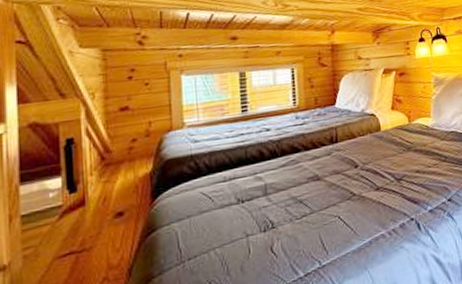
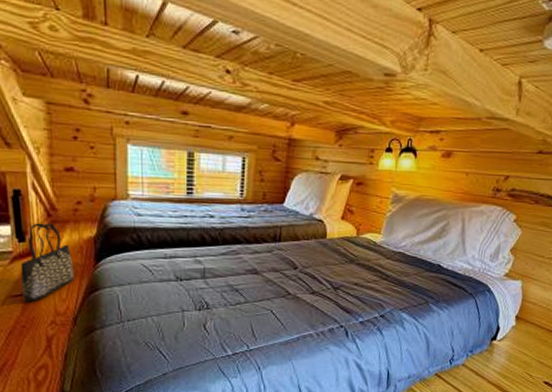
tote bag: none [70,166,129,260] -> present [20,223,74,302]

